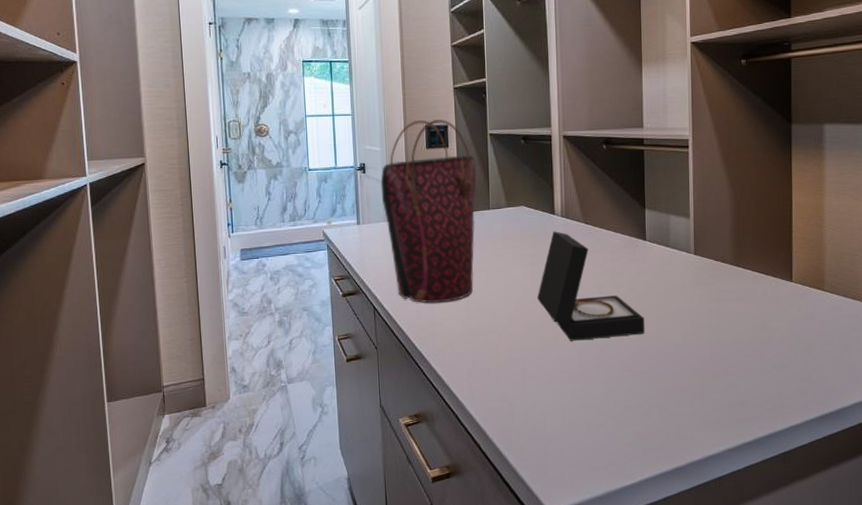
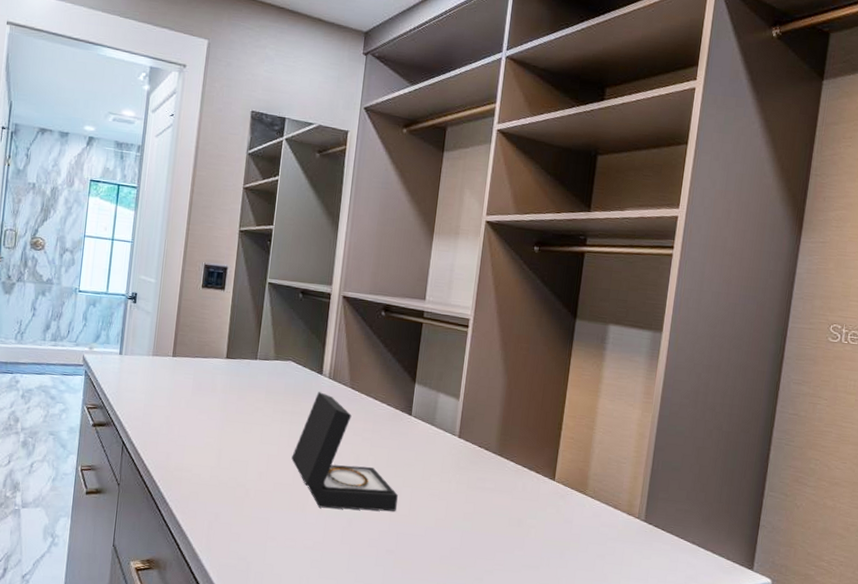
handbag: present [380,119,476,303] -> none [148,257,250,448]

